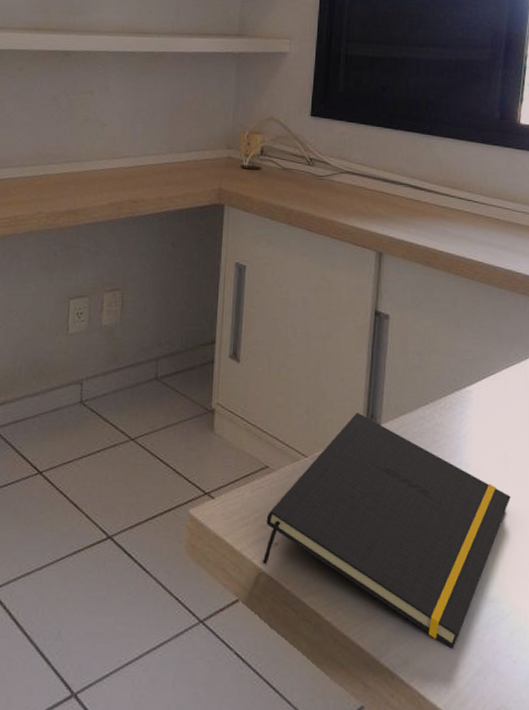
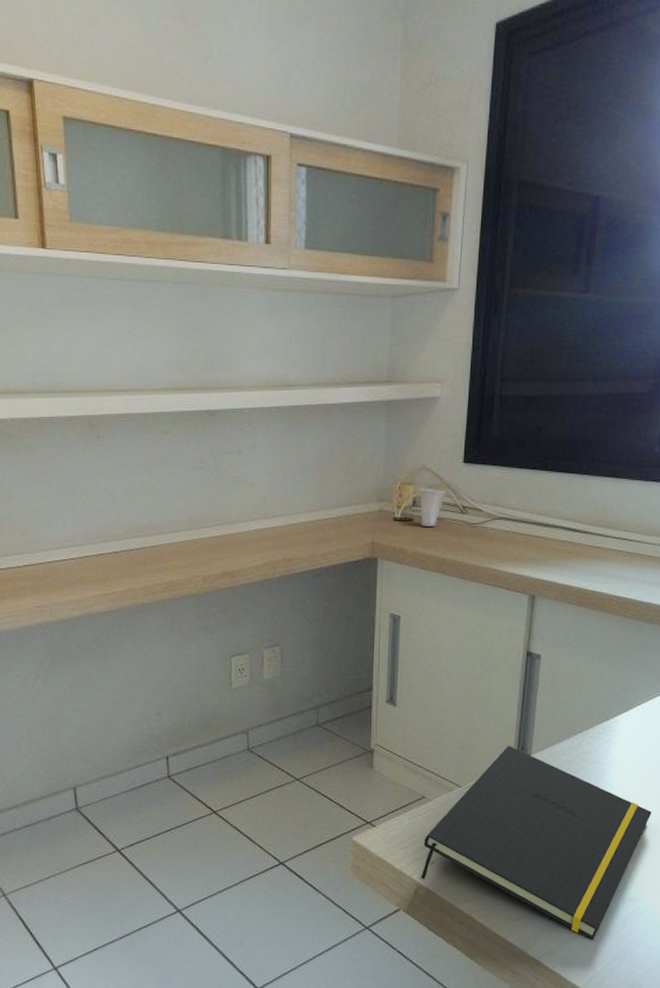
cup: none [268,138,294,177] -> present [420,488,446,526]

